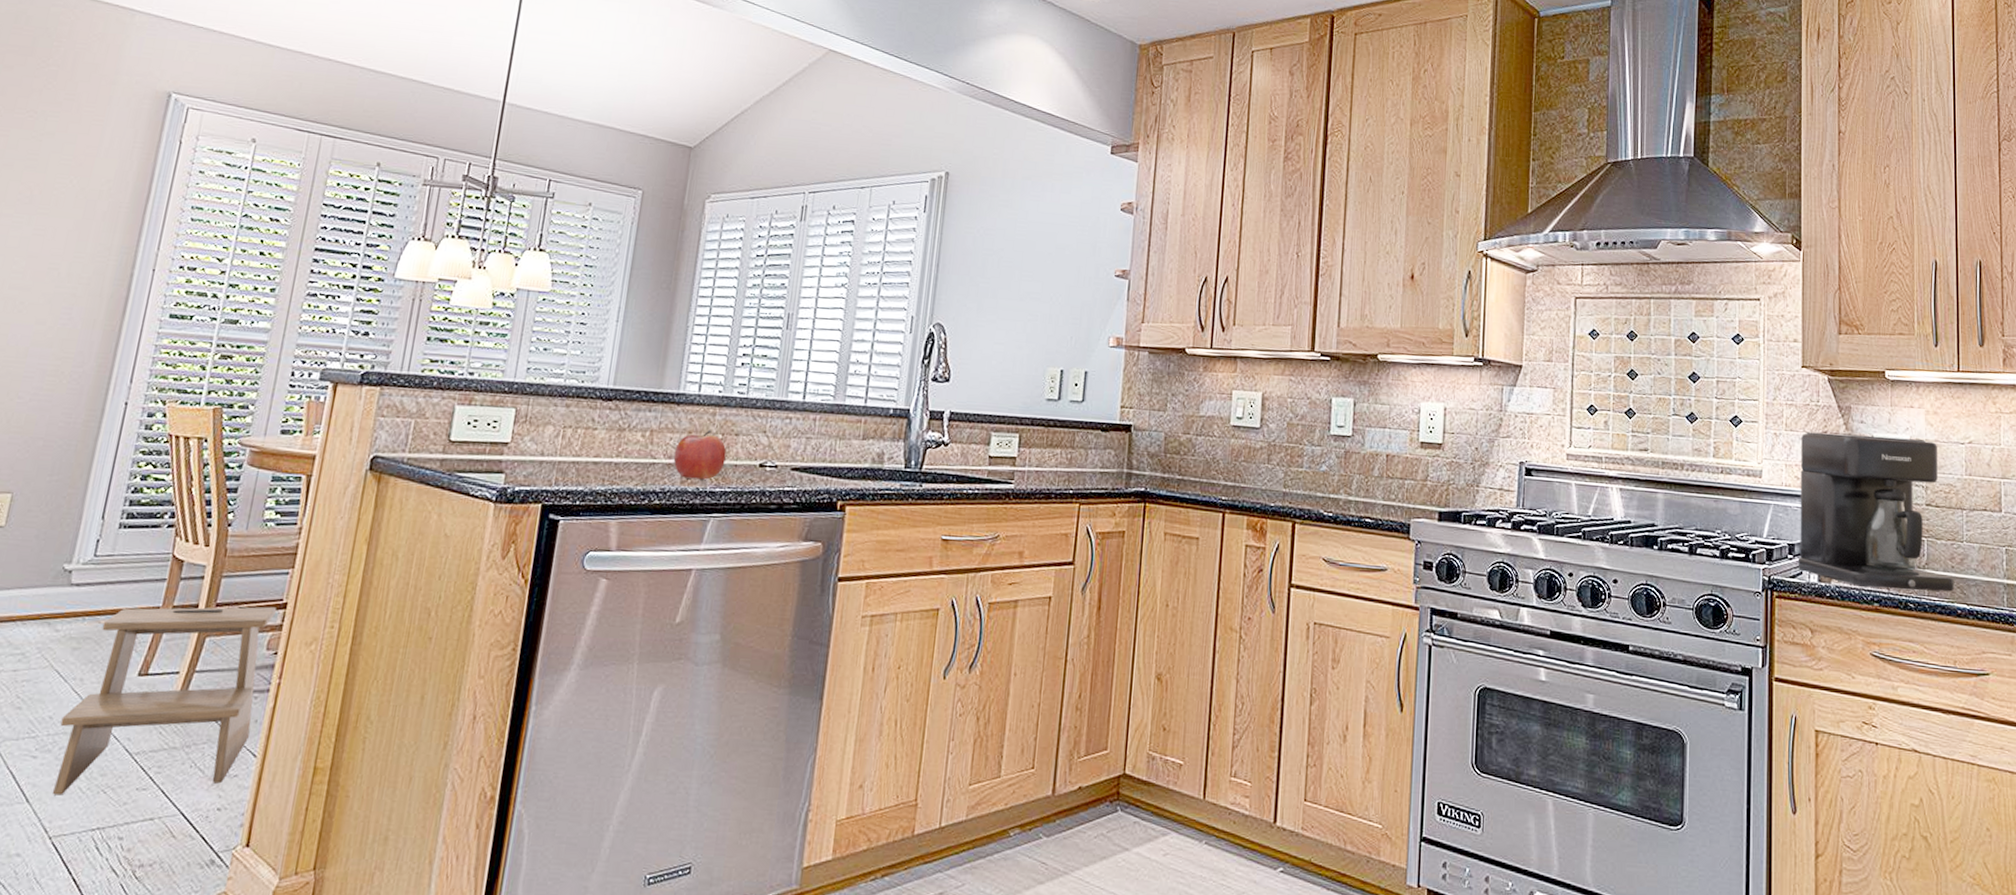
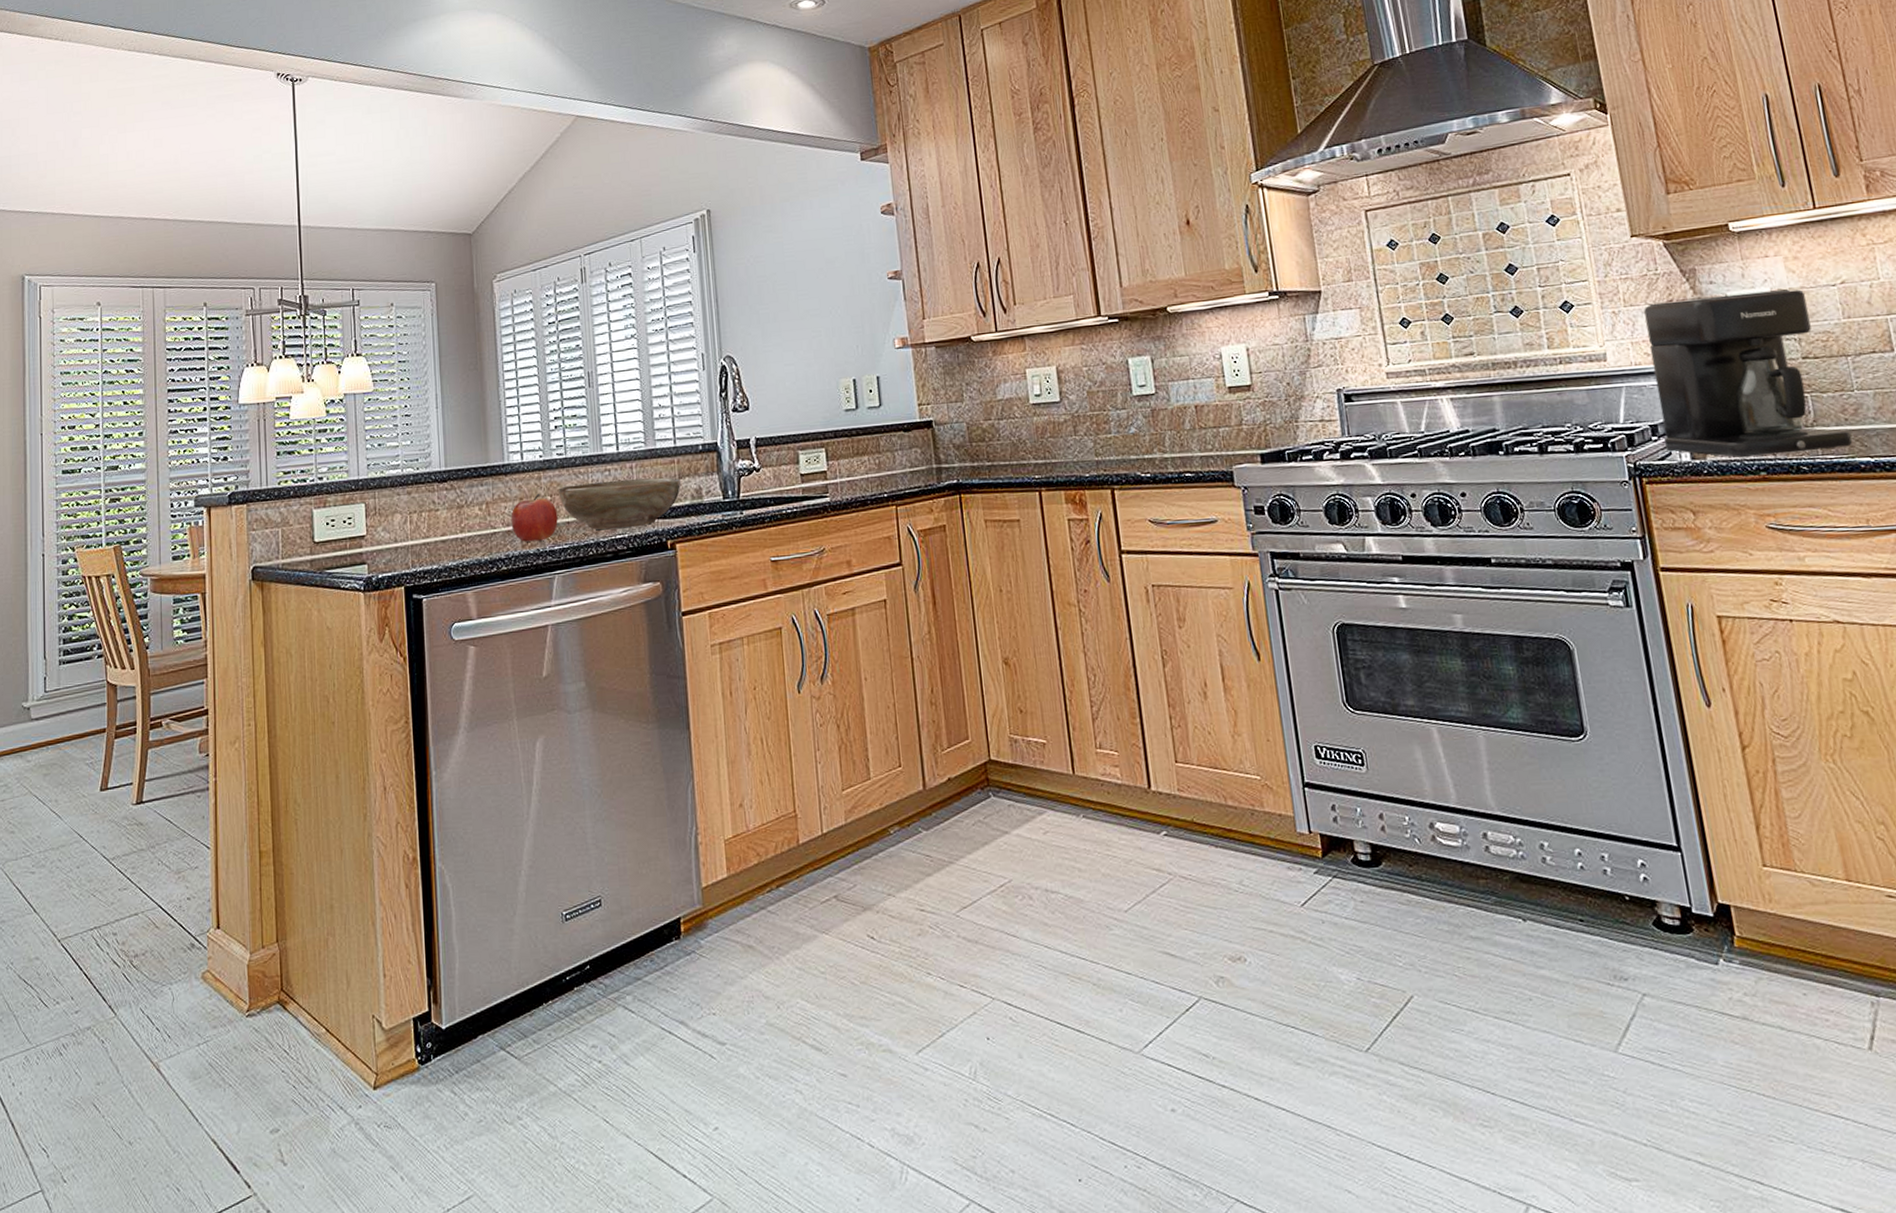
step stool: present [52,606,276,796] -> none [47,714,200,903]
bowl: none [730,427,865,482] -> present [557,477,682,530]

